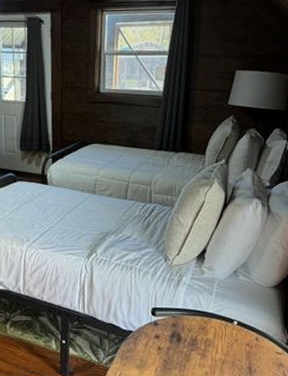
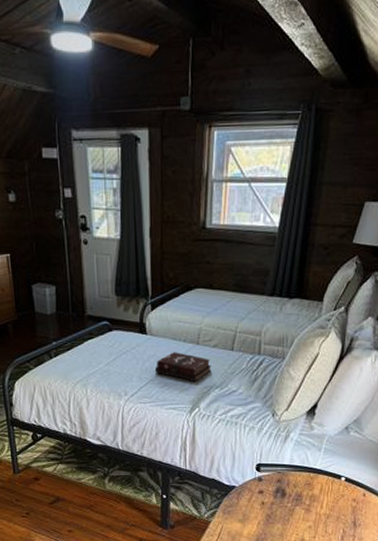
hardback book: none [55,201,107,229] -> present [154,352,211,382]

